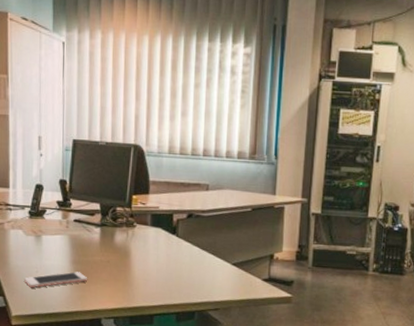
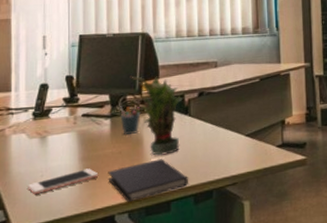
diary: none [96,273,172,310] -> present [108,159,188,203]
pen holder: none [110,216,130,246] -> present [120,106,141,134]
potted plant: none [120,187,173,271] -> present [130,76,184,156]

